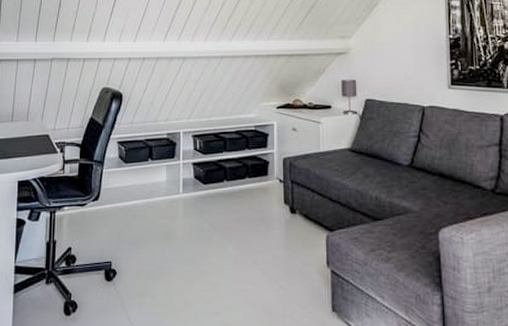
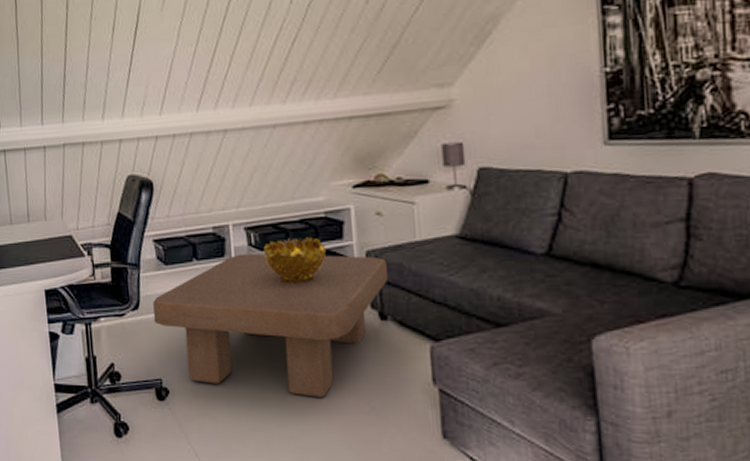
coffee table: none [110,156,299,277] -> present [153,253,388,397]
decorative bowl: none [205,145,253,183] -> present [263,237,326,285]

